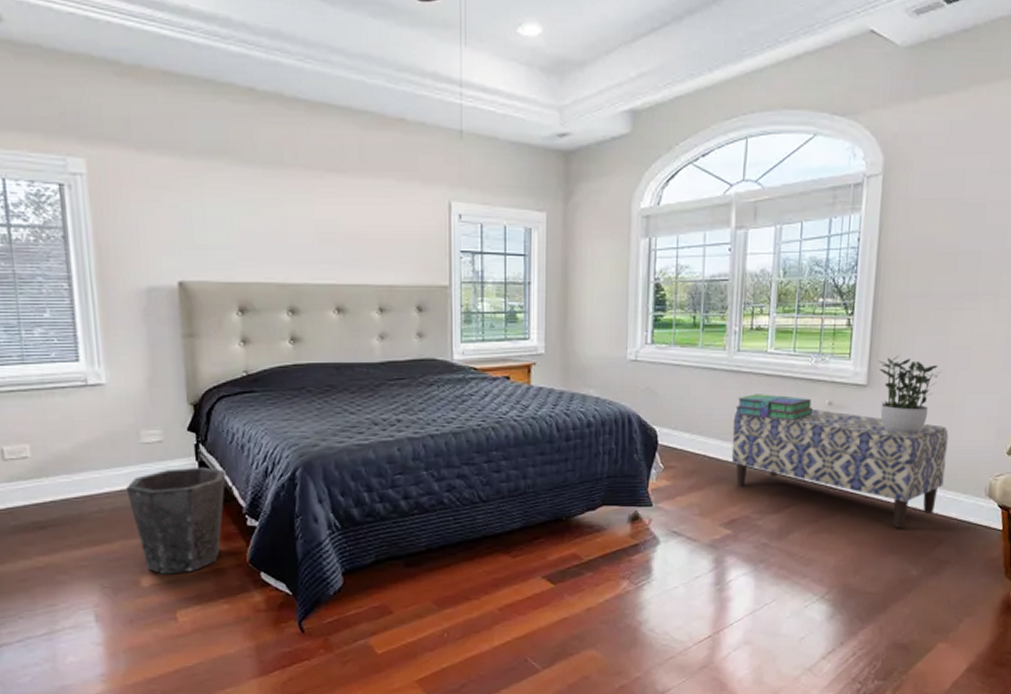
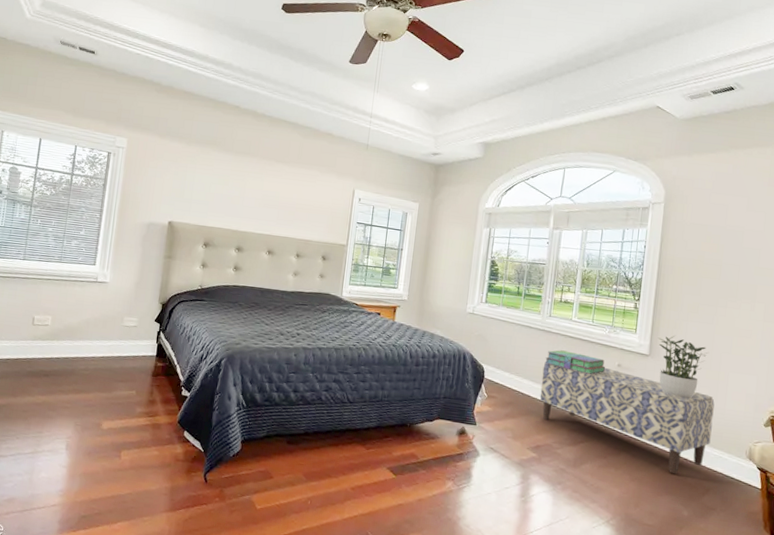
waste bin: present [126,466,226,575] -> none [106,346,175,423]

